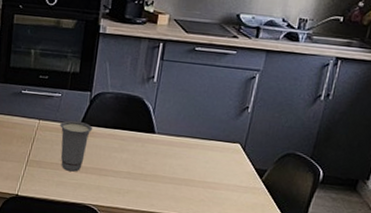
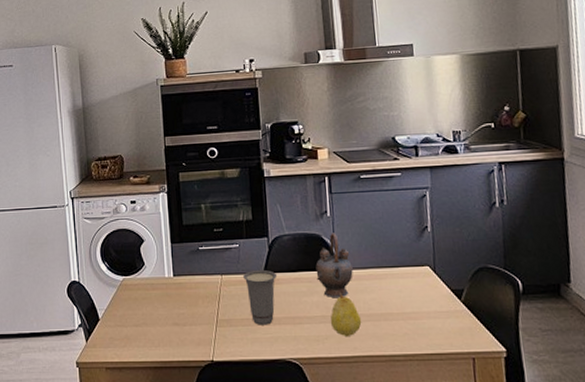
teapot: none [130,98,167,159] -> present [315,233,353,298]
fruit: none [134,154,164,195] -> present [330,293,362,337]

